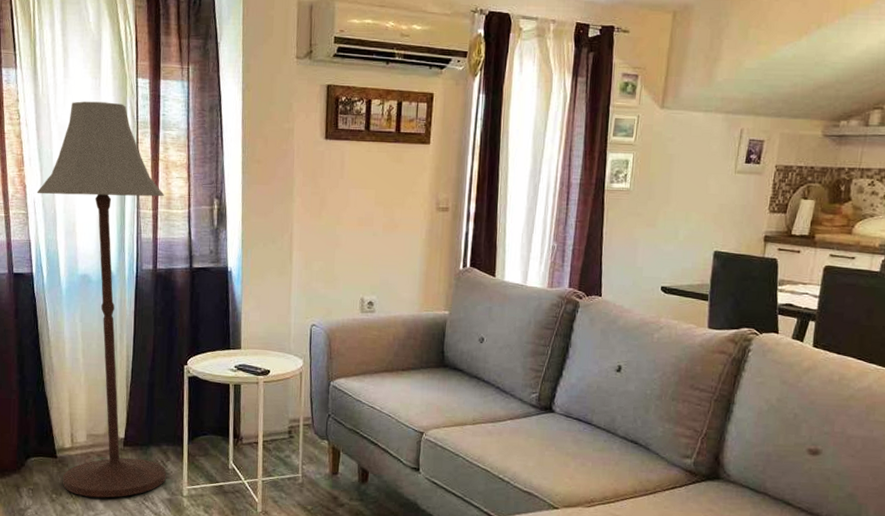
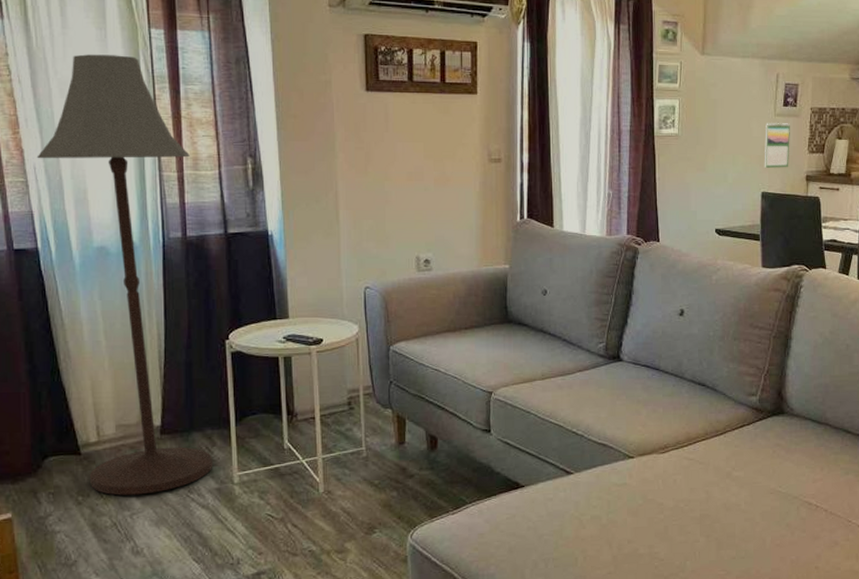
calendar: none [719,179,751,227] -> present [764,122,790,168]

